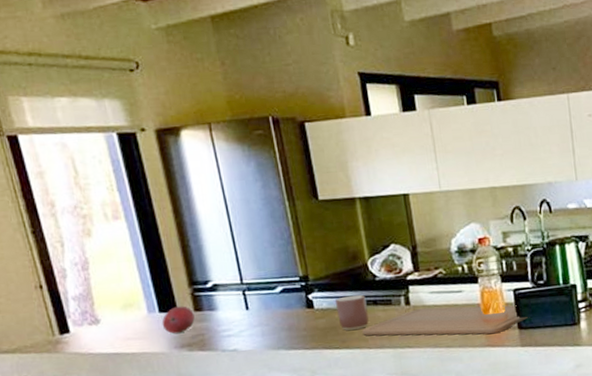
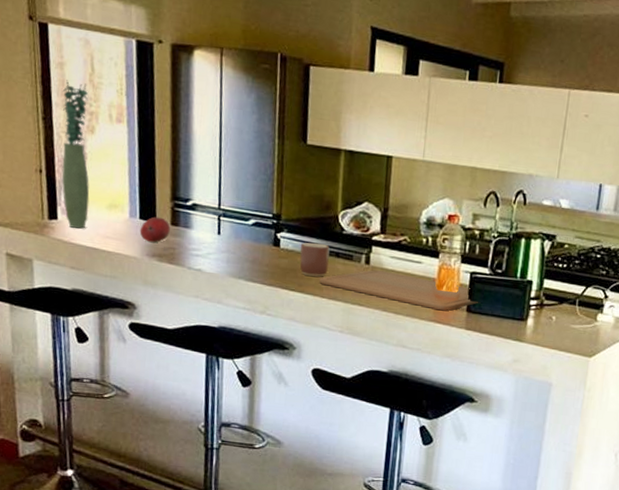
vase: none [47,187,104,338] -> present [61,80,90,229]

